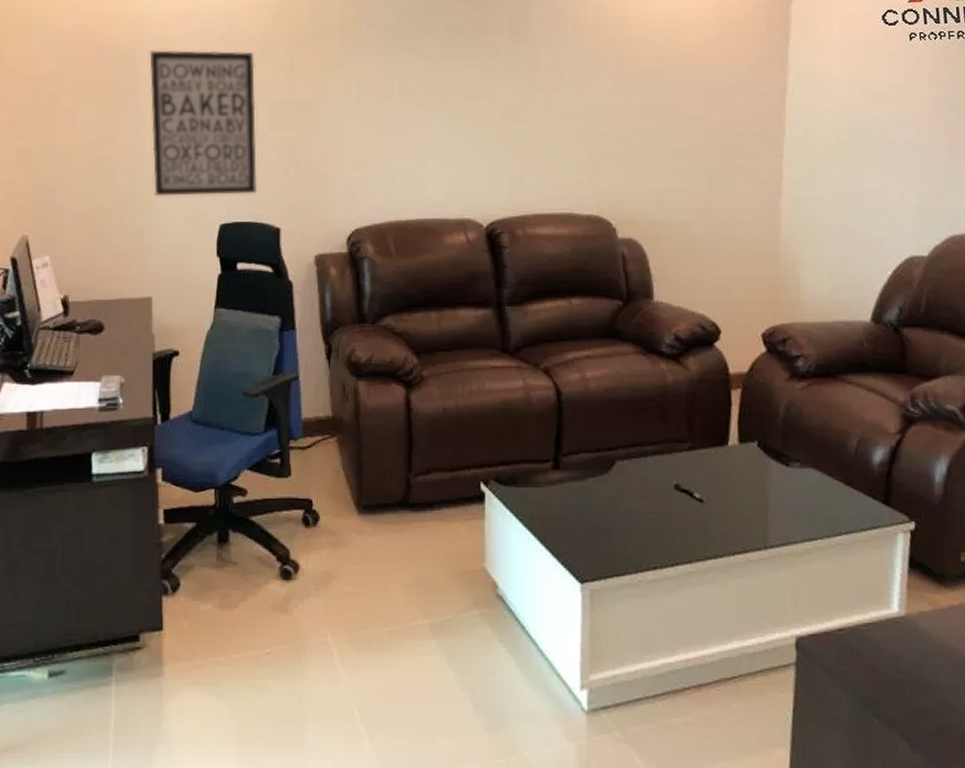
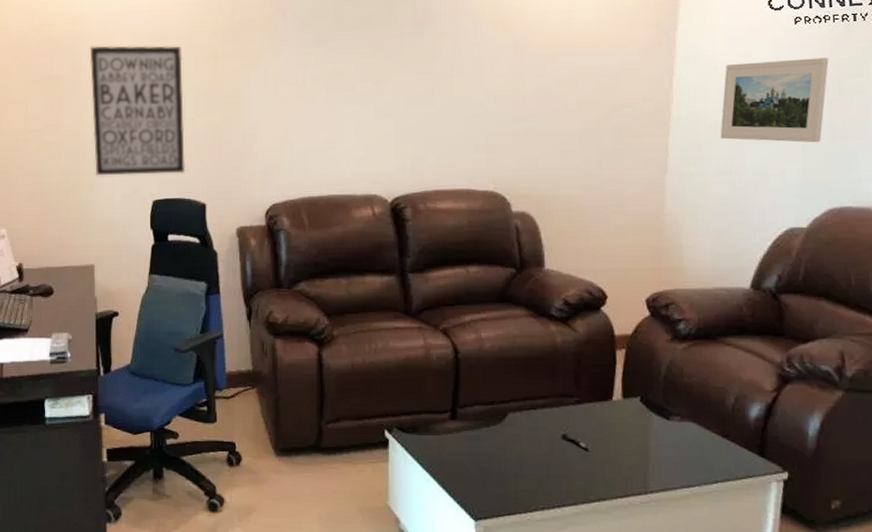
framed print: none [836,76,946,166] -> present [720,57,829,143]

